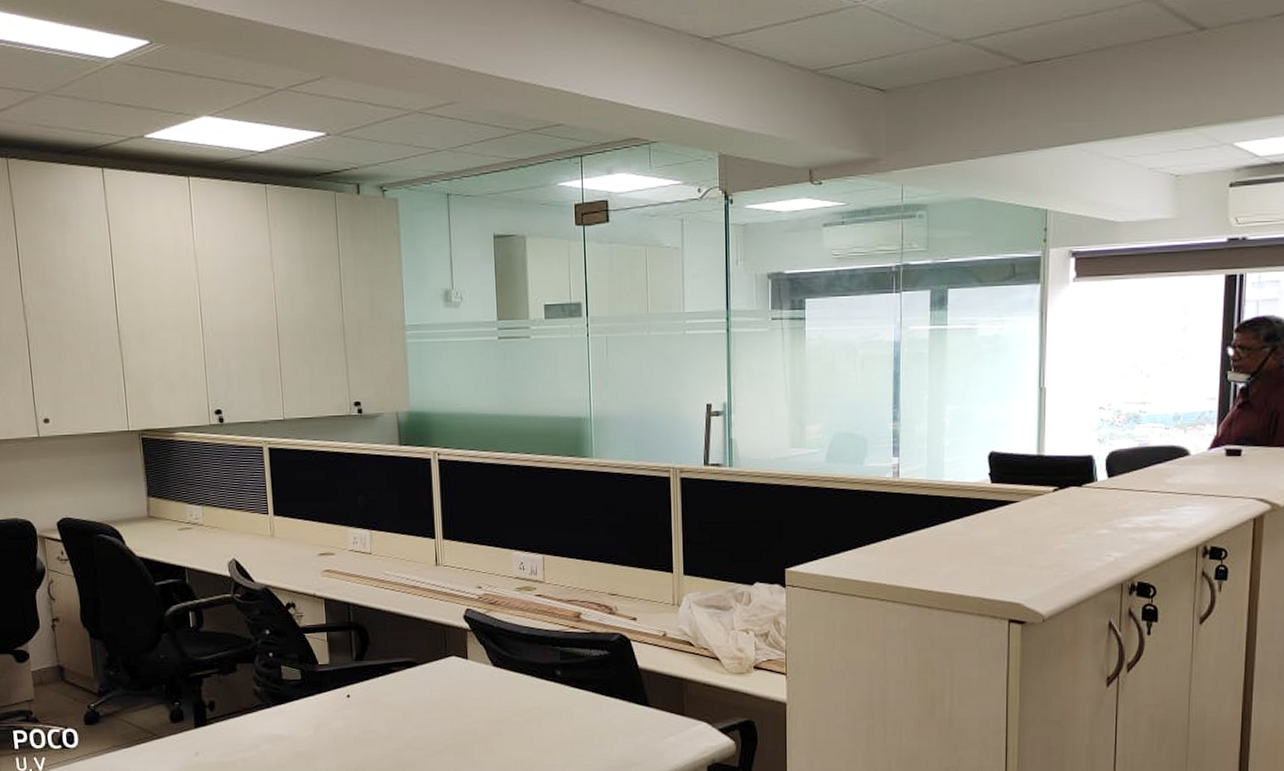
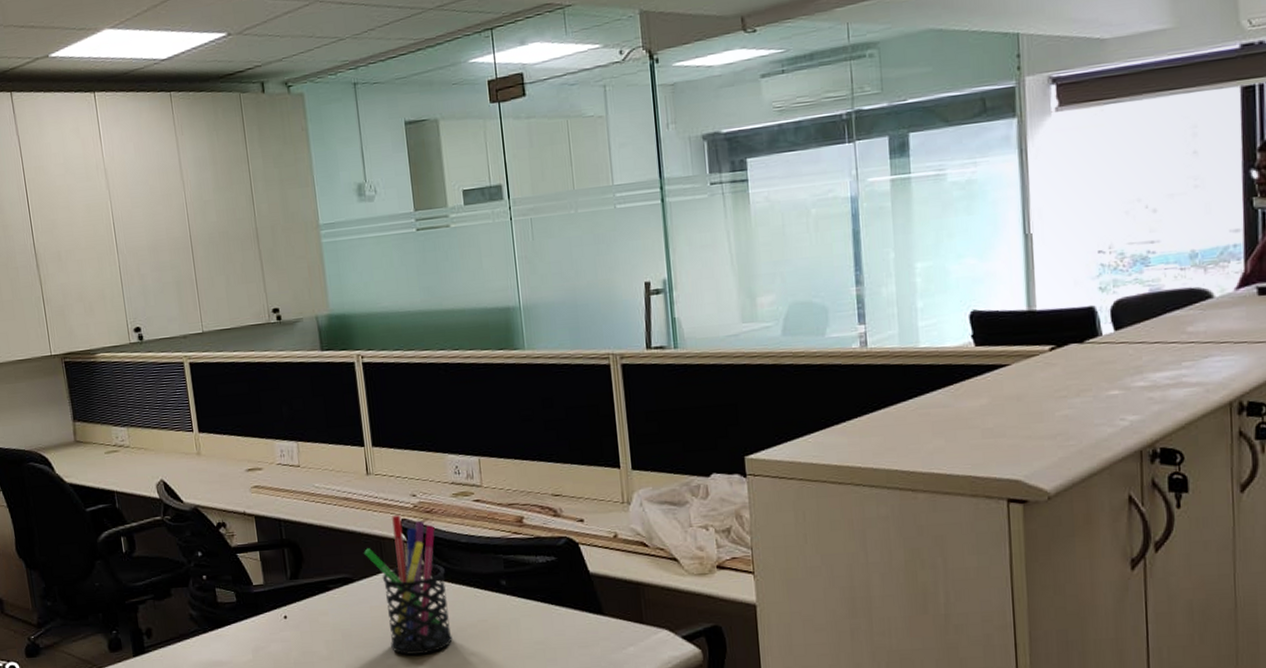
pen holder: none [429,605,507,737] -> present [364,515,453,655]

